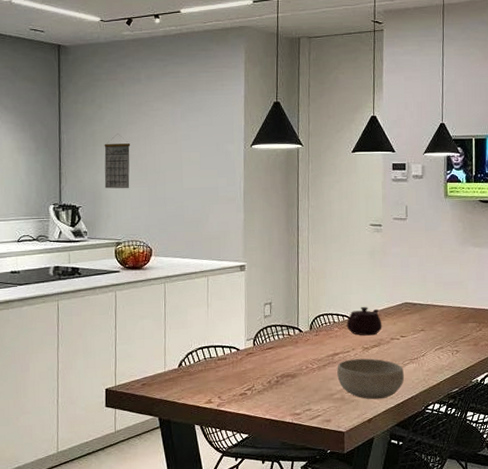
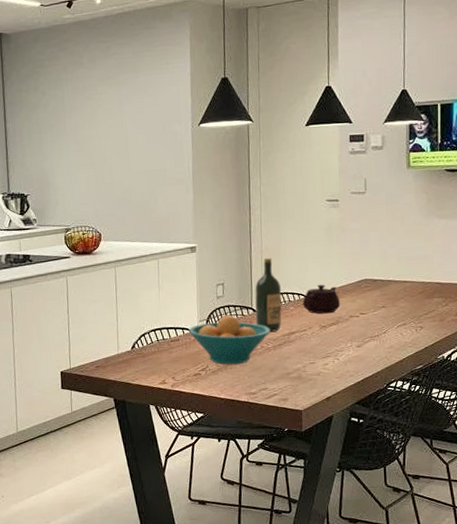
calendar: present [104,134,131,189] -> none [49,120,77,176]
fruit bowl: none [236,334,315,385] -> present [188,314,270,365]
wine bottle: none [301,279,327,353] -> present [255,258,282,332]
bowl: present [337,358,405,400] -> none [293,336,365,378]

